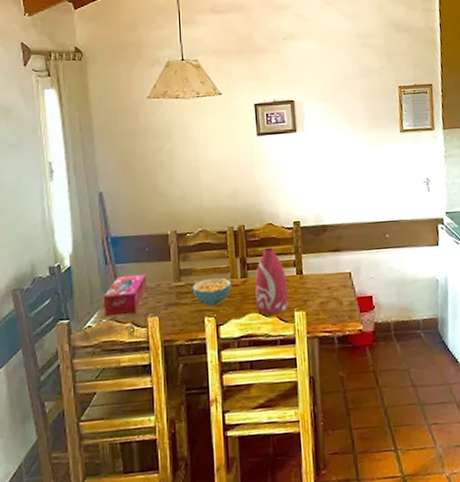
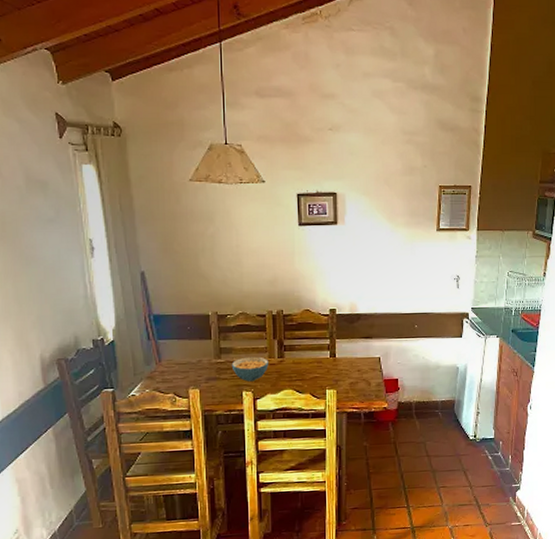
tissue box: present [103,273,148,317] -> none [146,350,189,387]
bottle: present [255,247,289,314] -> none [291,331,321,391]

